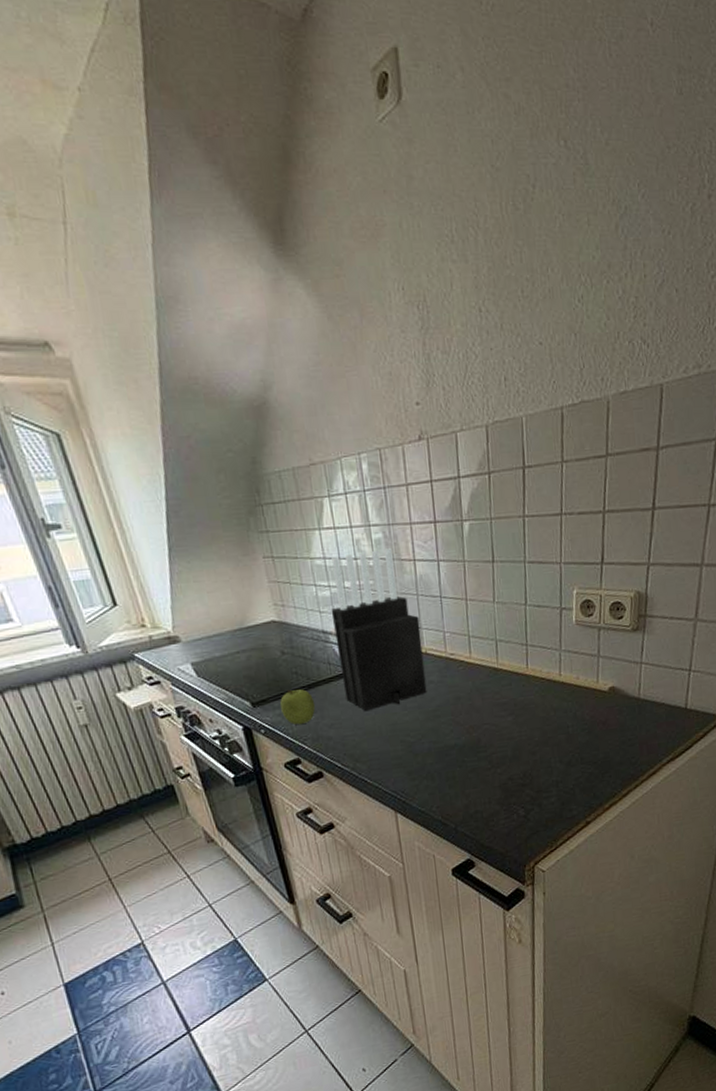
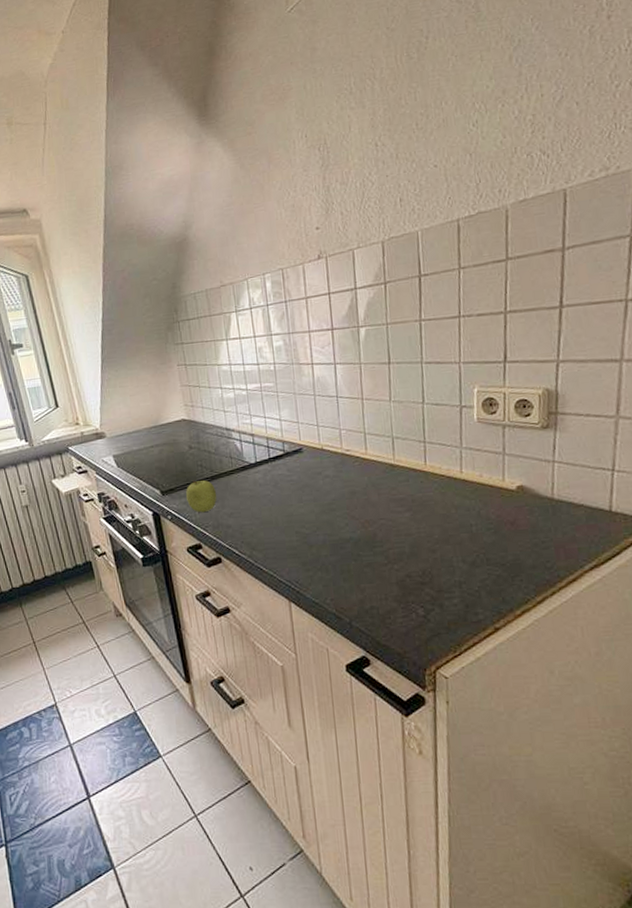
knife block: present [331,548,427,712] -> none [234,354,323,503]

